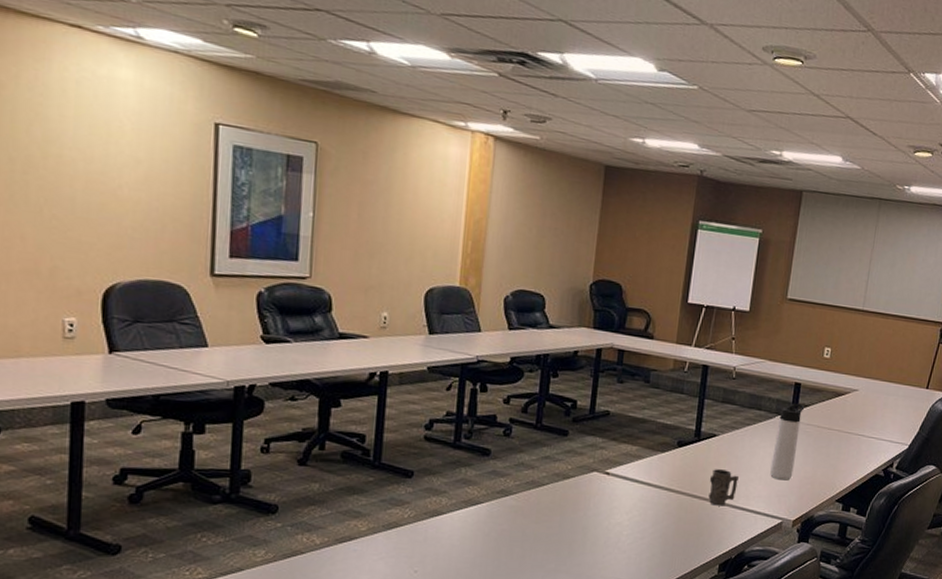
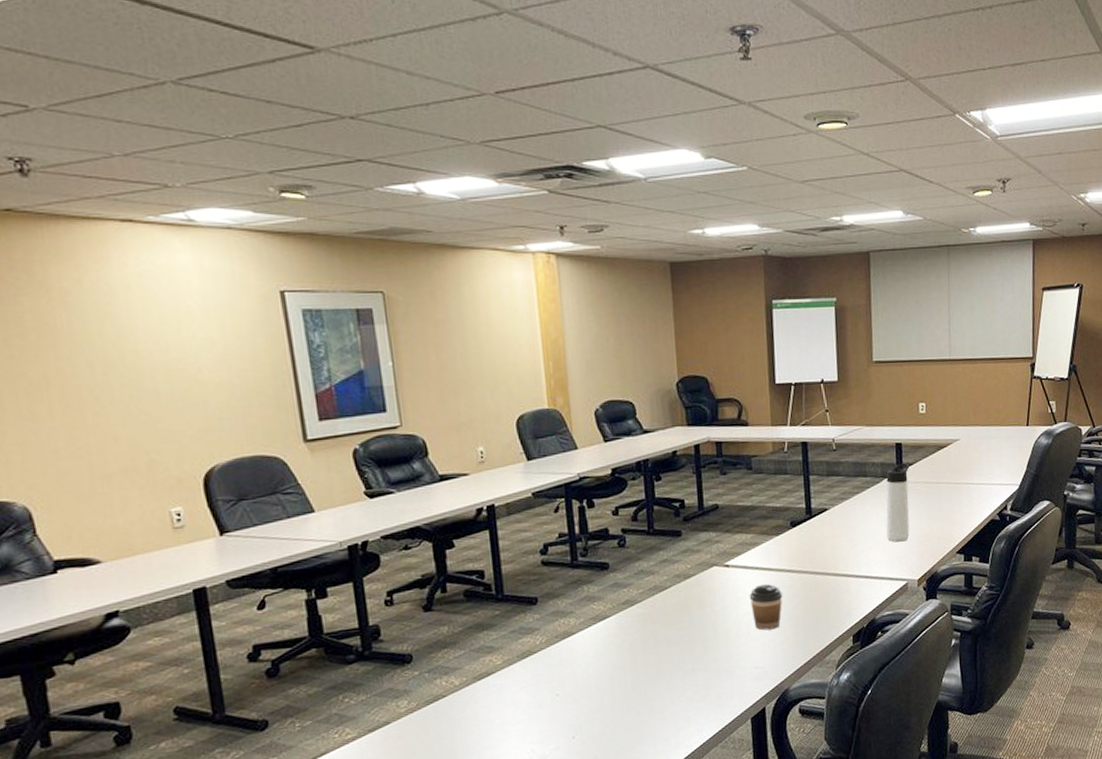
coffee cup: none [623,497,658,545] -> present [749,583,783,631]
mug: present [708,469,739,506] -> none [828,541,857,579]

